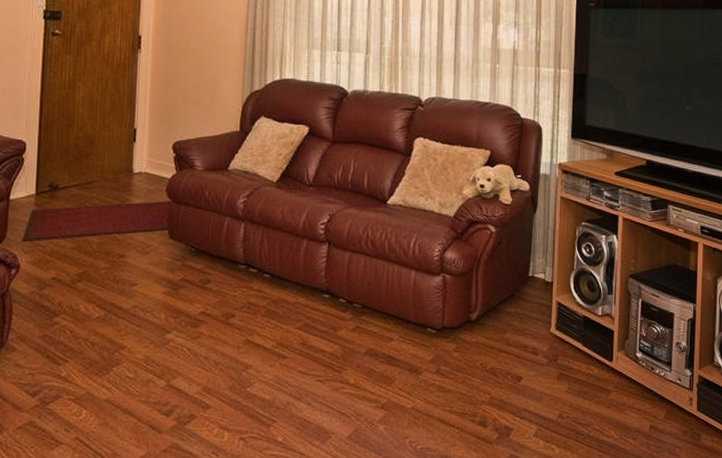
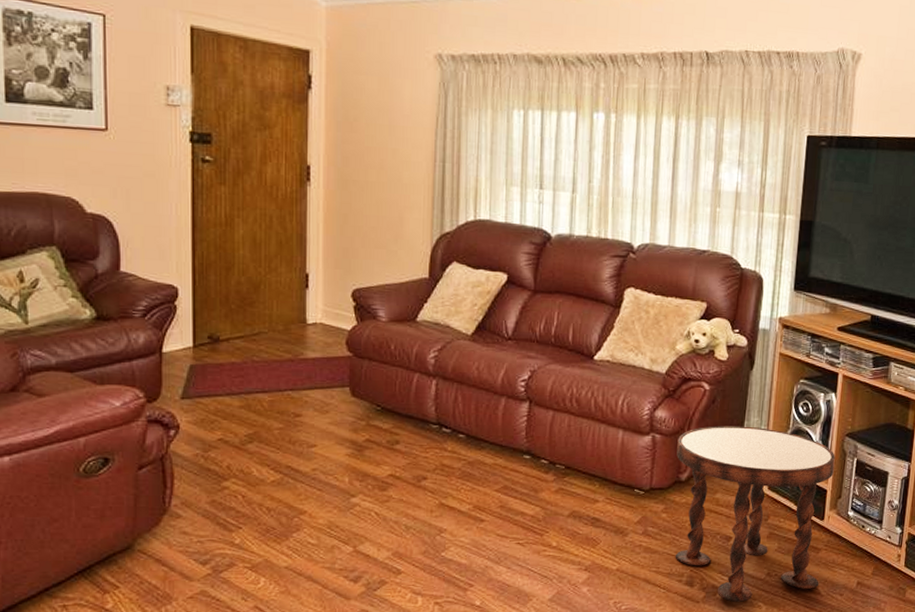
side table: none [466,266,620,444] -> present [675,425,835,602]

